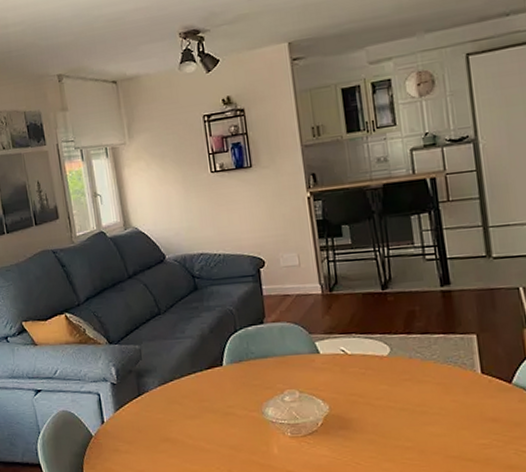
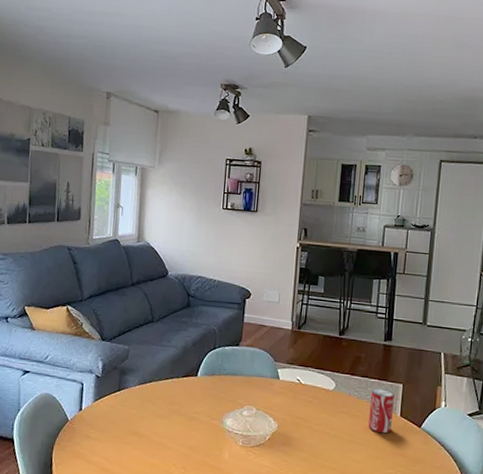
beverage can: none [437,344,473,398] -> present [368,388,394,434]

